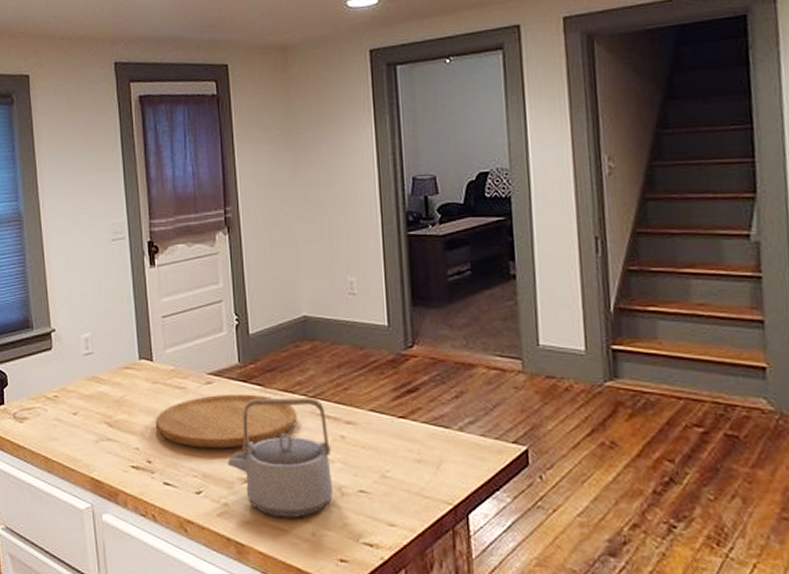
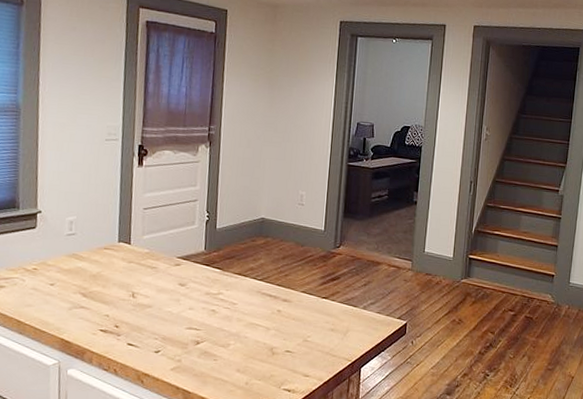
cutting board: present [155,394,298,449] -> none [126,274,247,318]
teapot: present [227,397,334,518] -> none [184,279,270,371]

